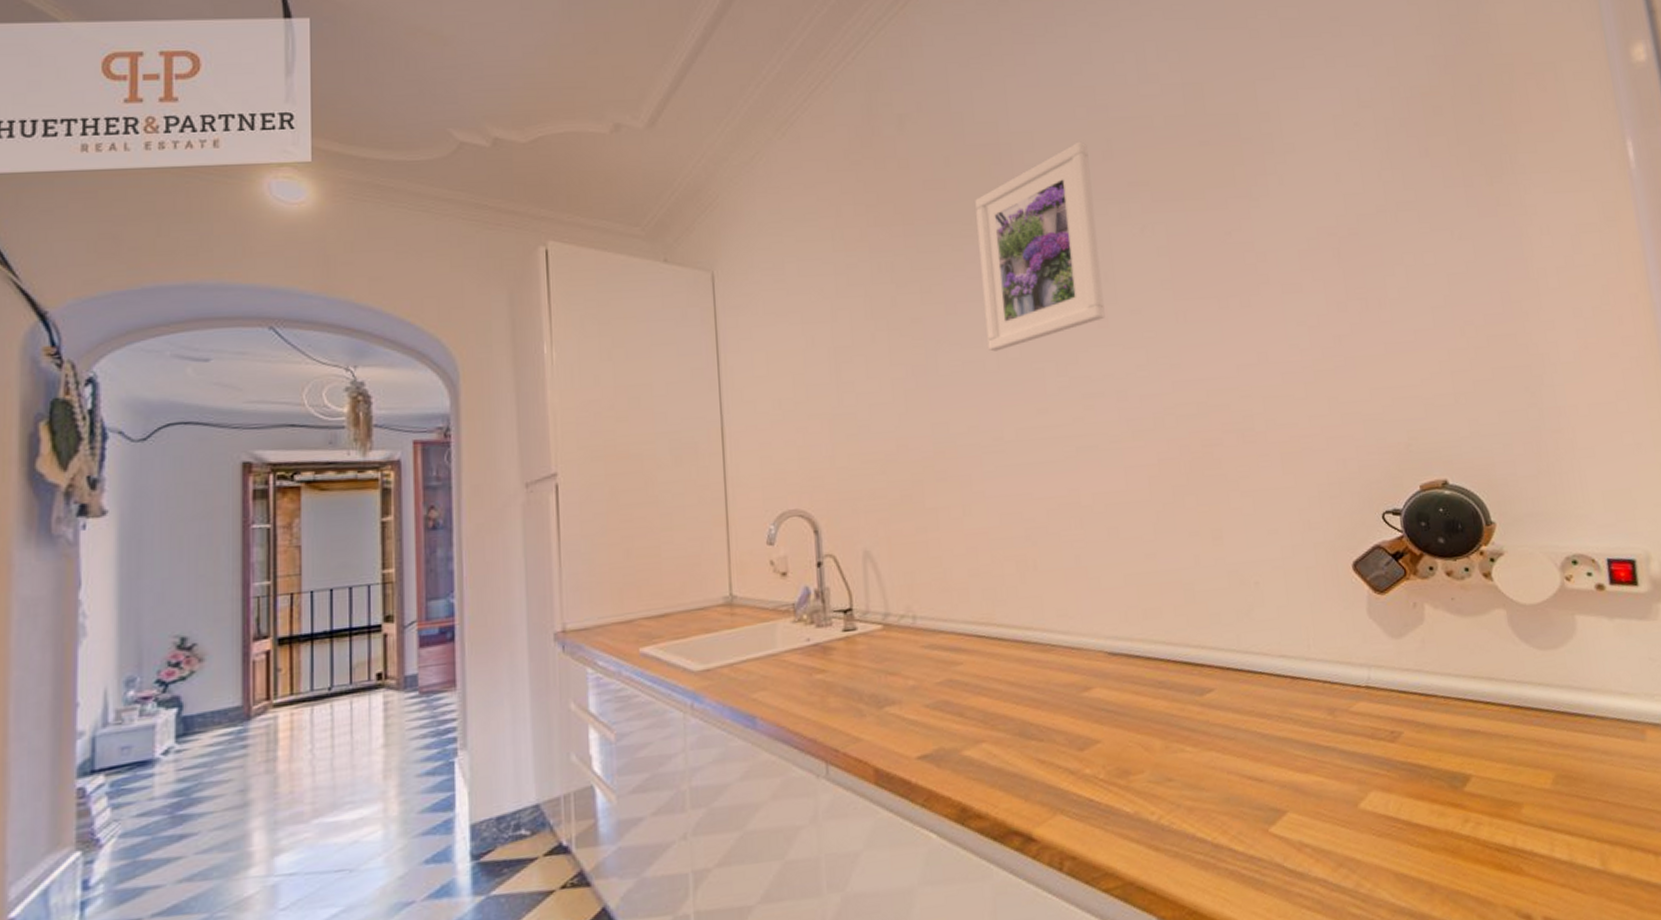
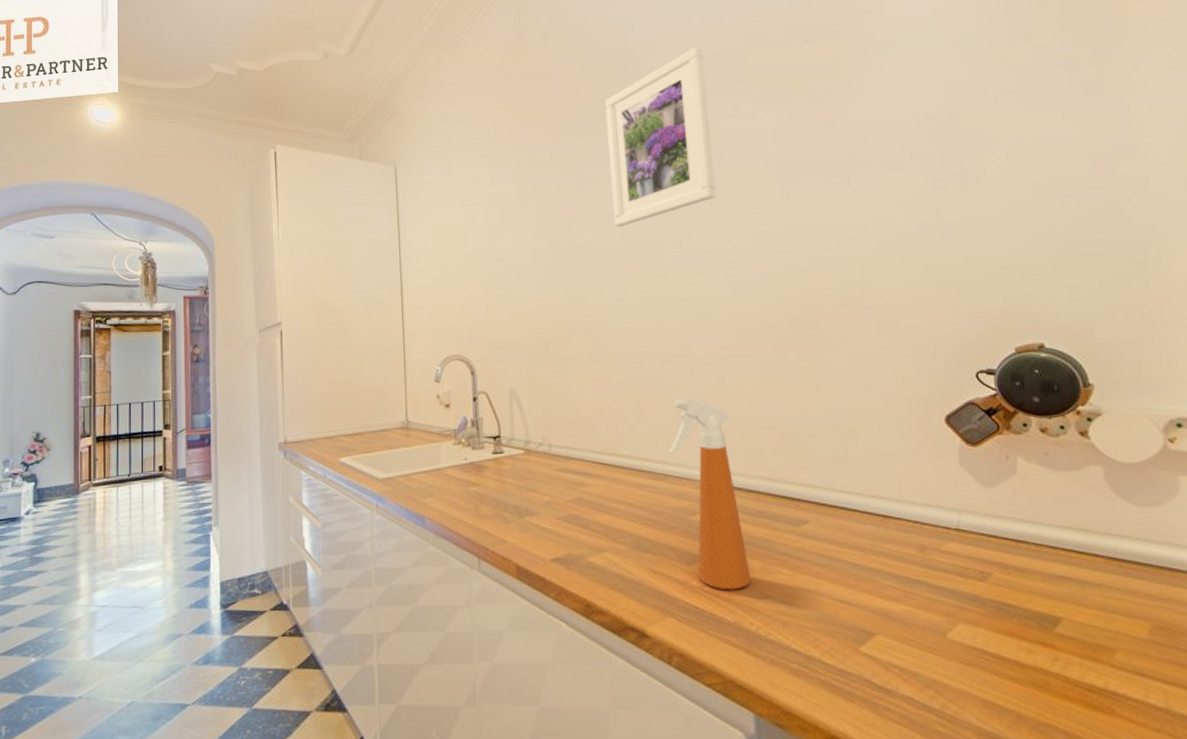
spray bottle: none [1055,552,1152,777] -> present [668,397,752,590]

